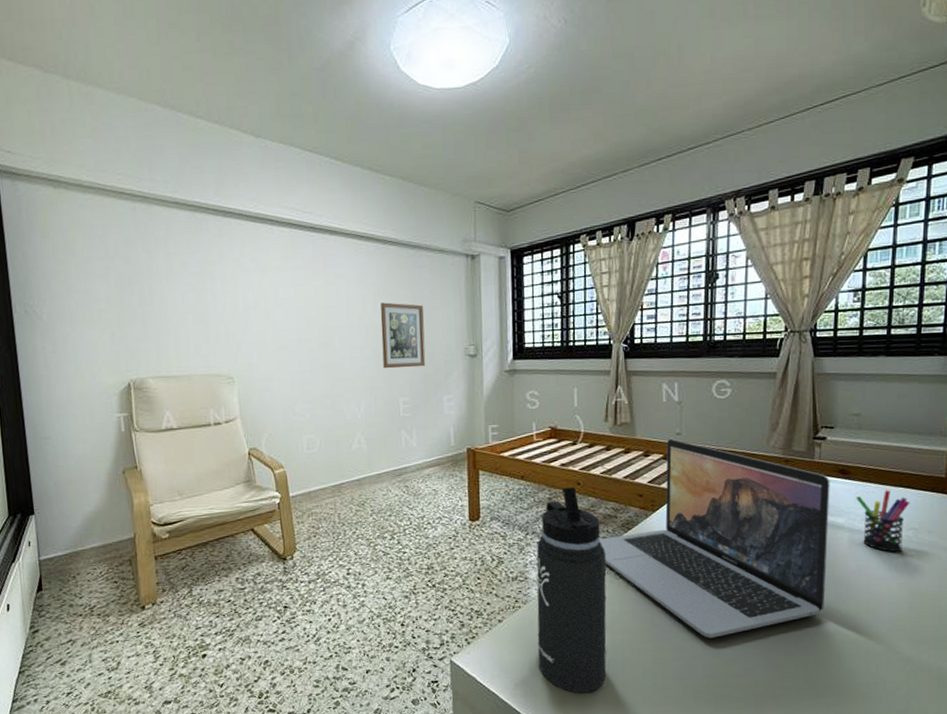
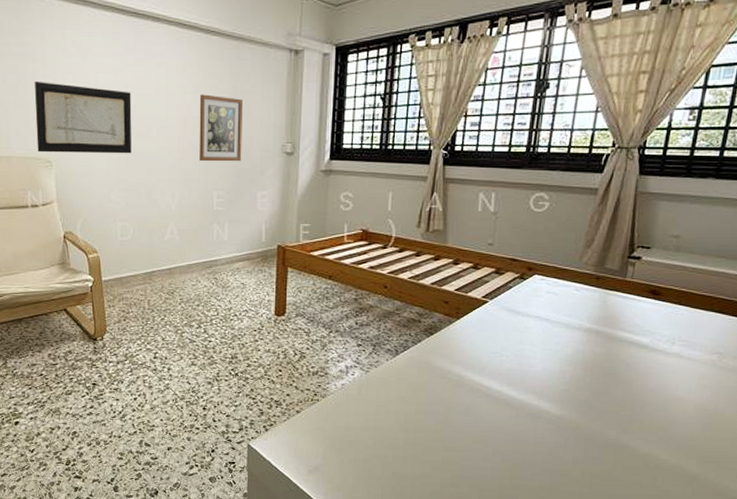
wall art: none [214,298,315,369] -> present [34,80,132,154]
thermos bottle: present [536,487,607,694] -> none [332,290,407,484]
laptop: present [598,438,830,638] -> none [400,248,640,443]
pen holder: present [855,490,910,553] -> none [663,313,719,375]

